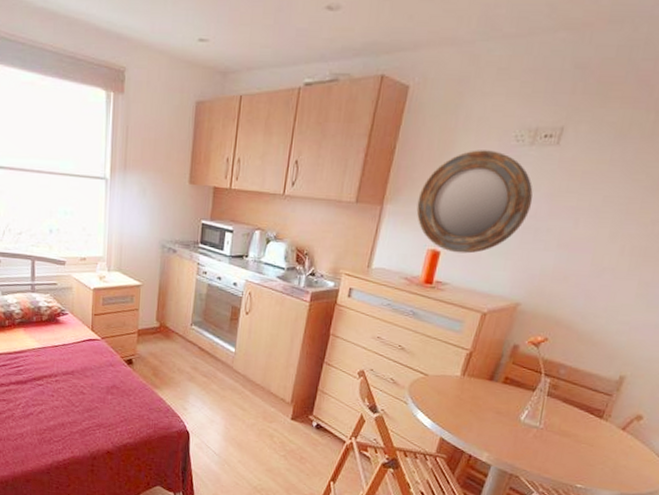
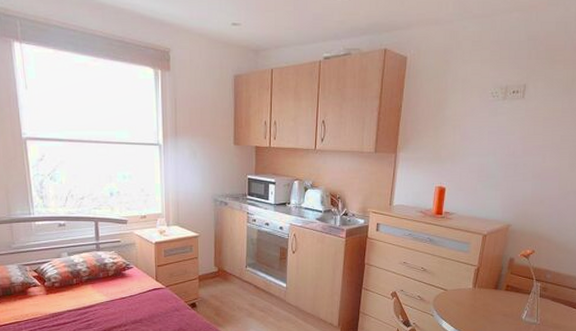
home mirror: present [416,150,533,254] -> none [423,105,510,188]

